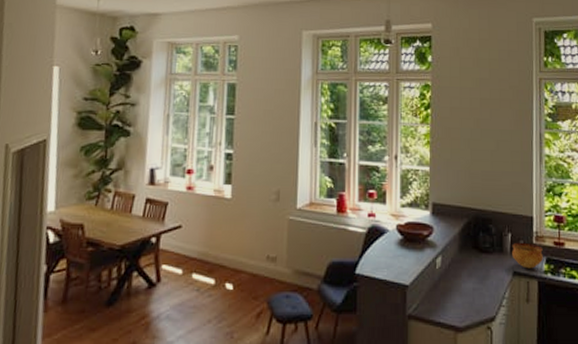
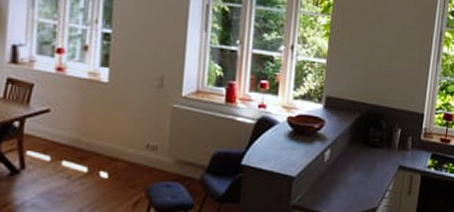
bowl: present [512,242,543,269] -> none [399,137,430,163]

